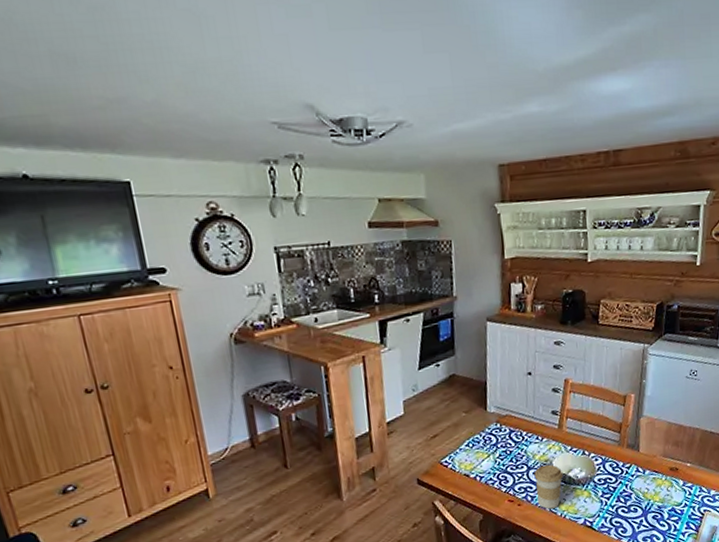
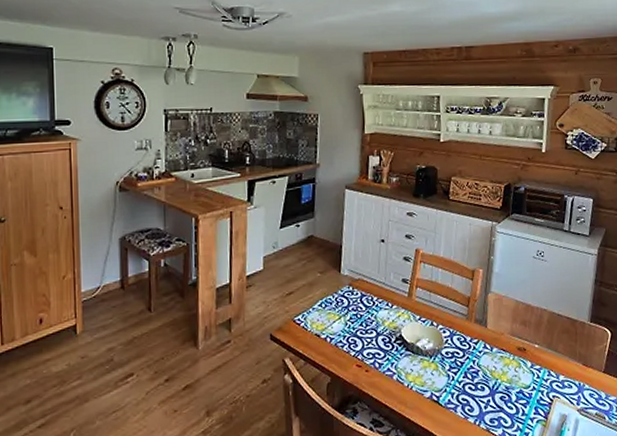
coffee cup: present [534,464,564,510] -> none [383,332,412,379]

